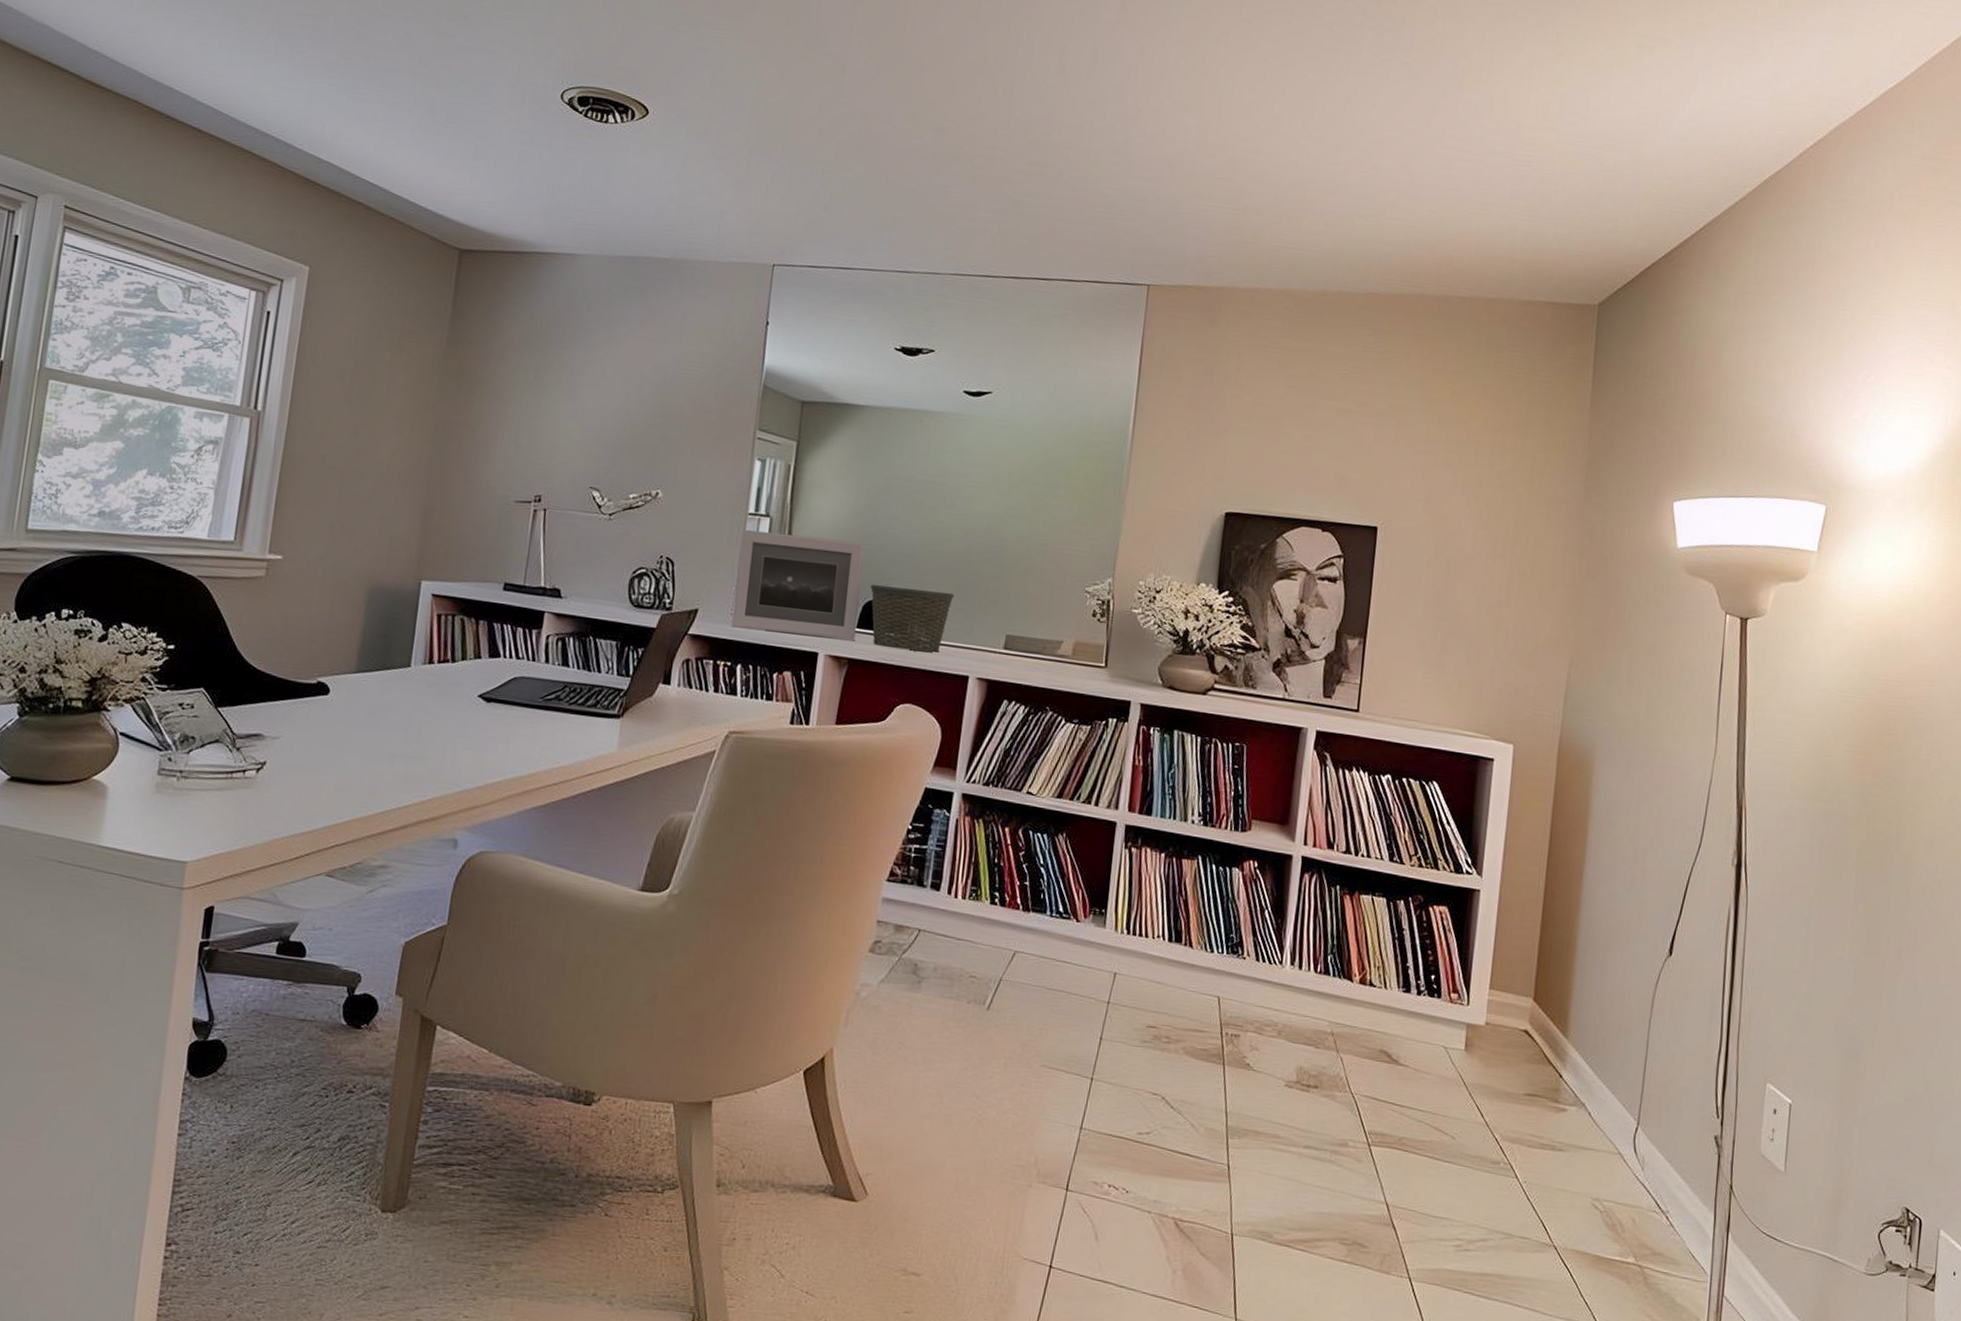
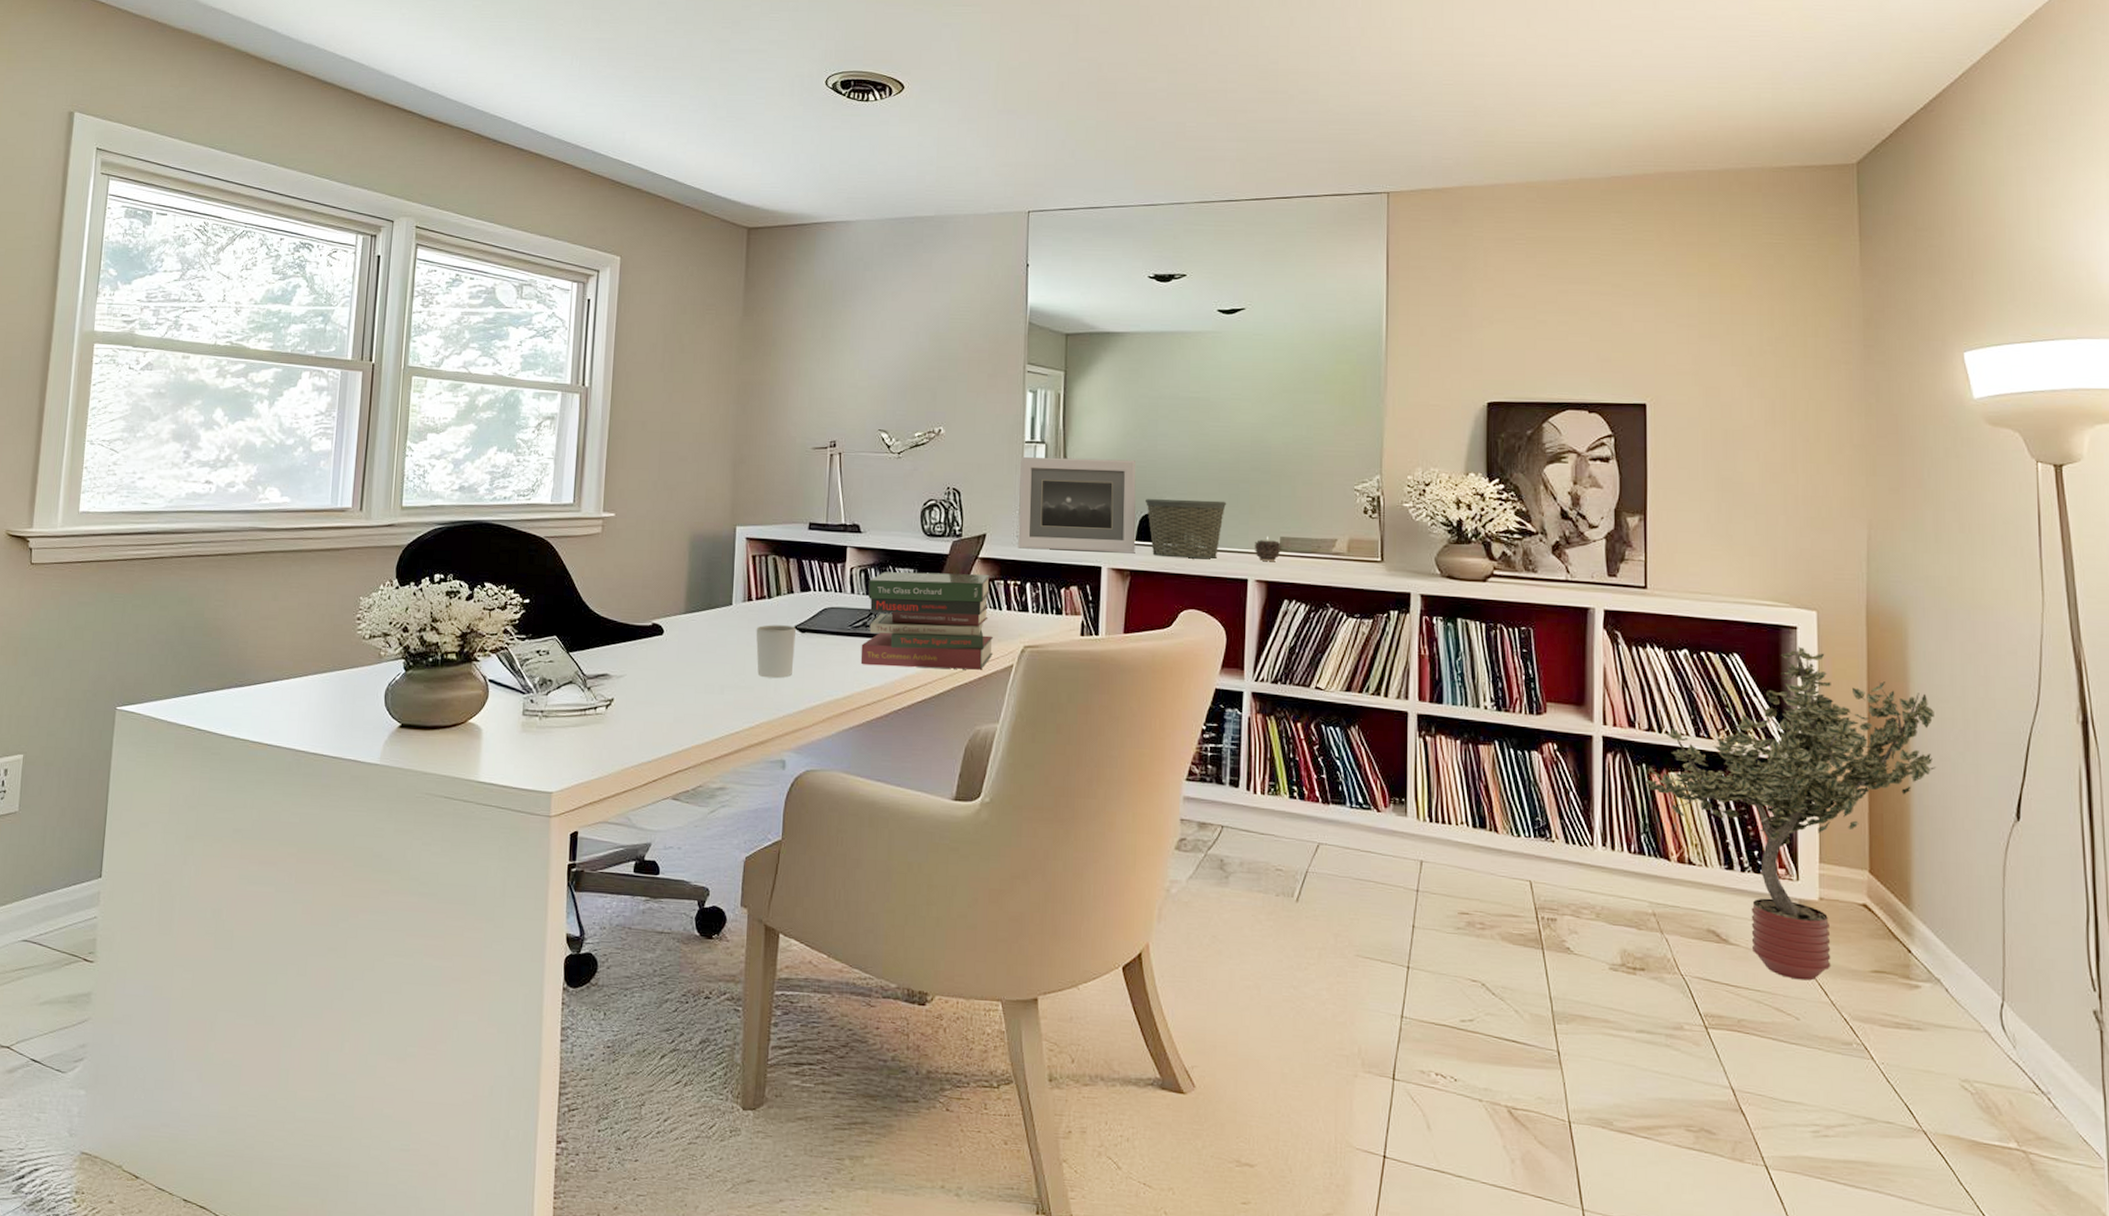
mug: none [433,691,480,751] -> present [756,625,796,679]
books: none [549,642,699,754] -> present [860,572,994,670]
candle: none [978,633,1006,661] -> present [1255,536,1281,562]
potted tree: none [1337,778,1608,1102] -> present [1644,646,1937,981]

